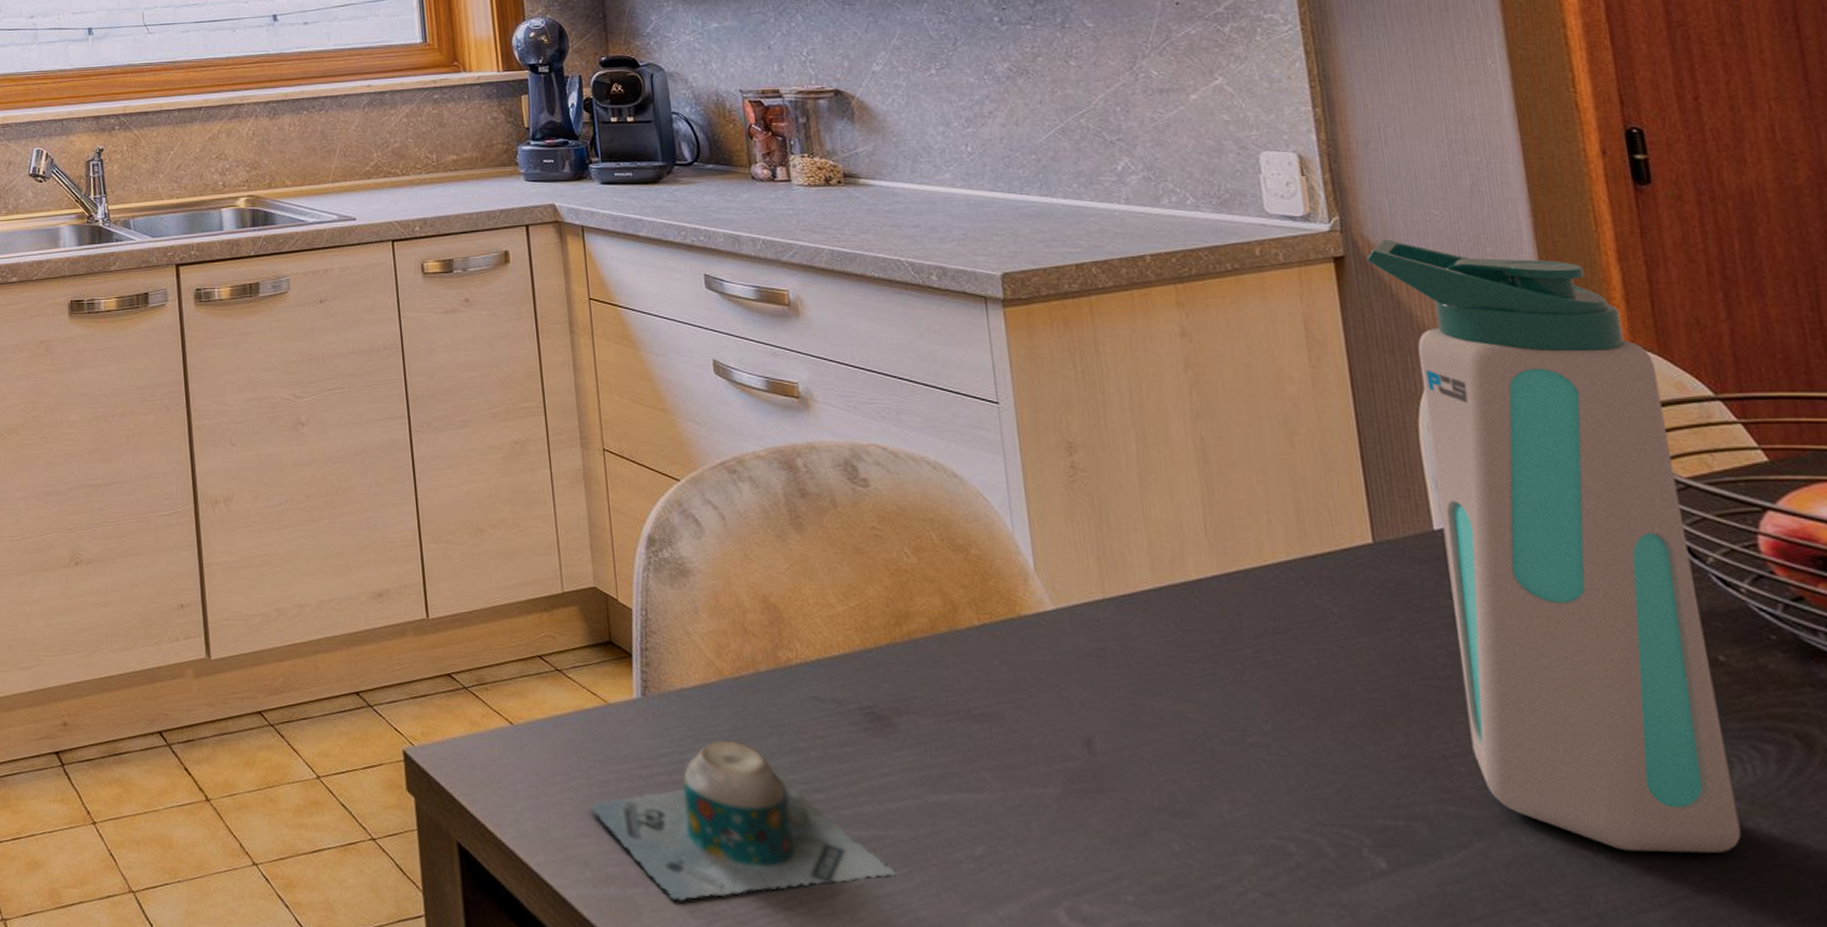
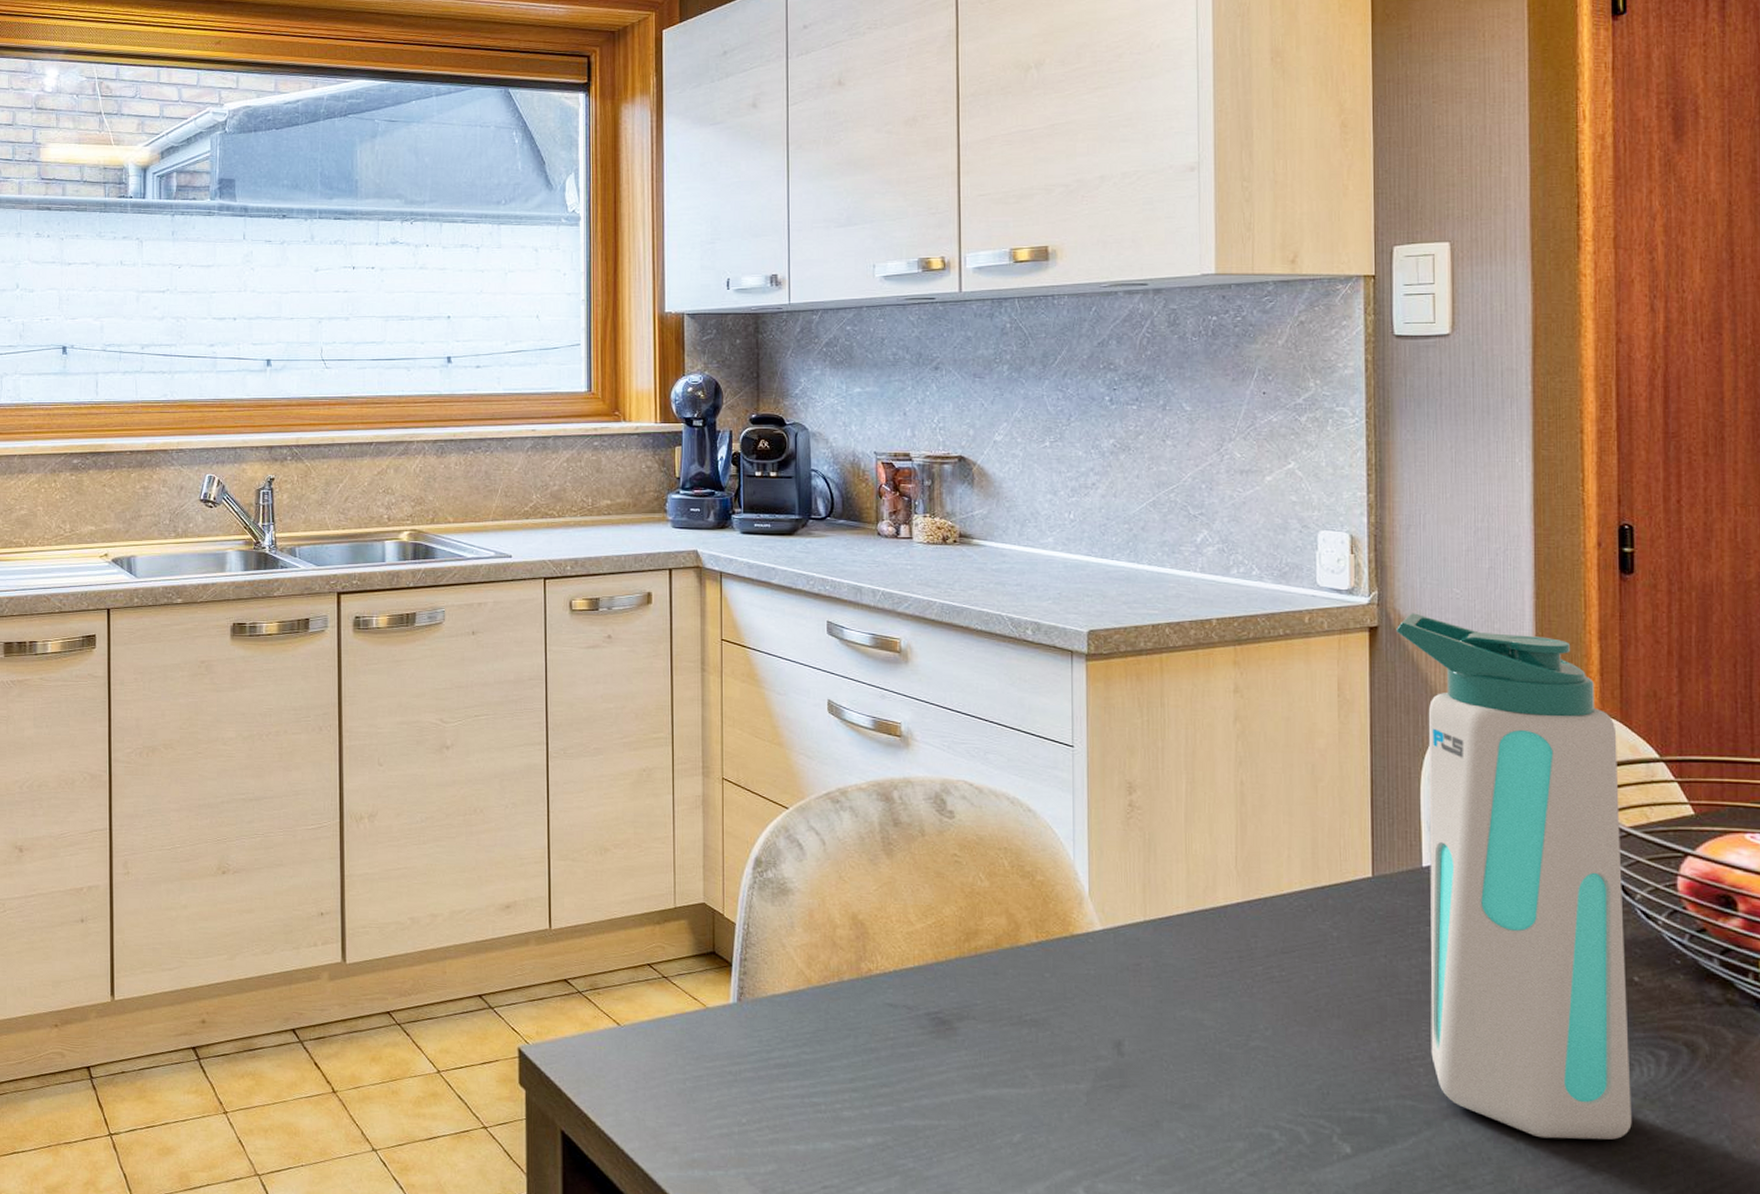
mug: present [589,740,898,902] -> none [682,1041,946,1182]

